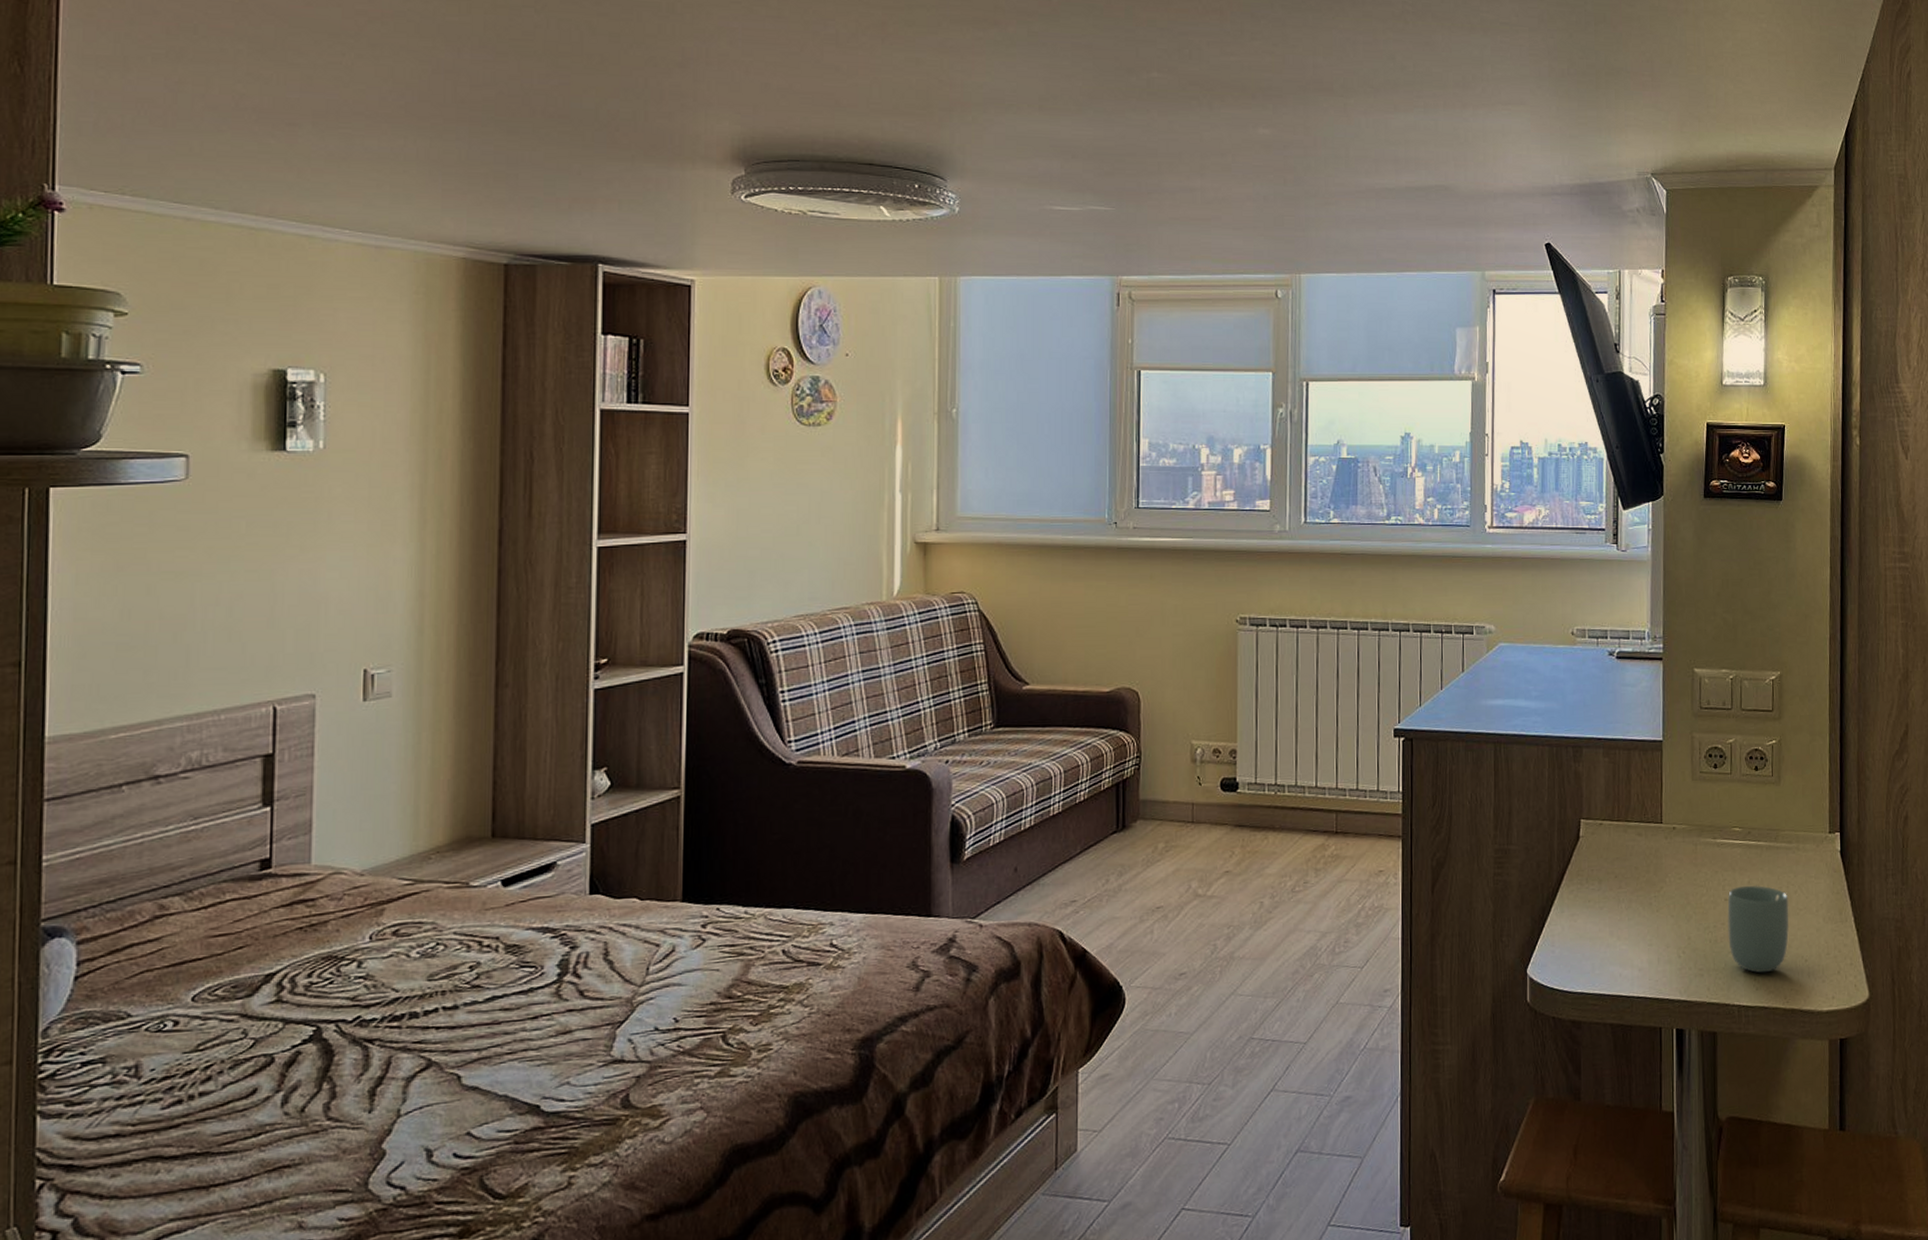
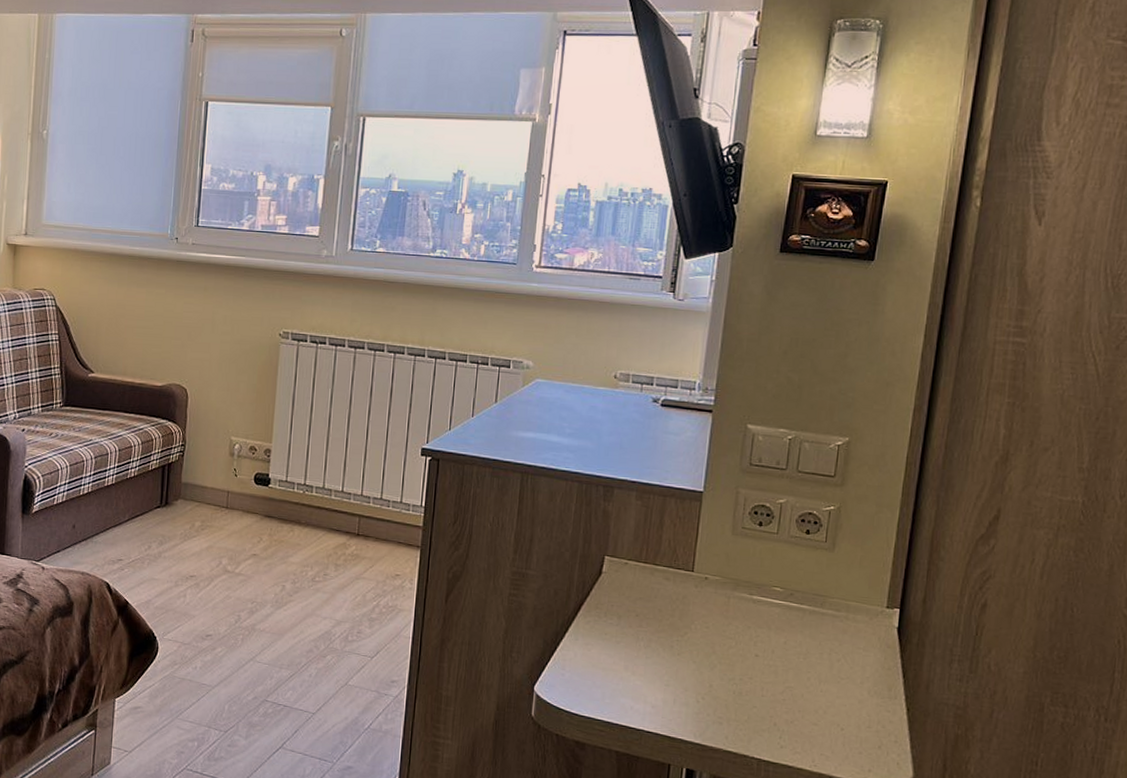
cup: present [1727,885,1790,973] -> none [754,645,830,734]

